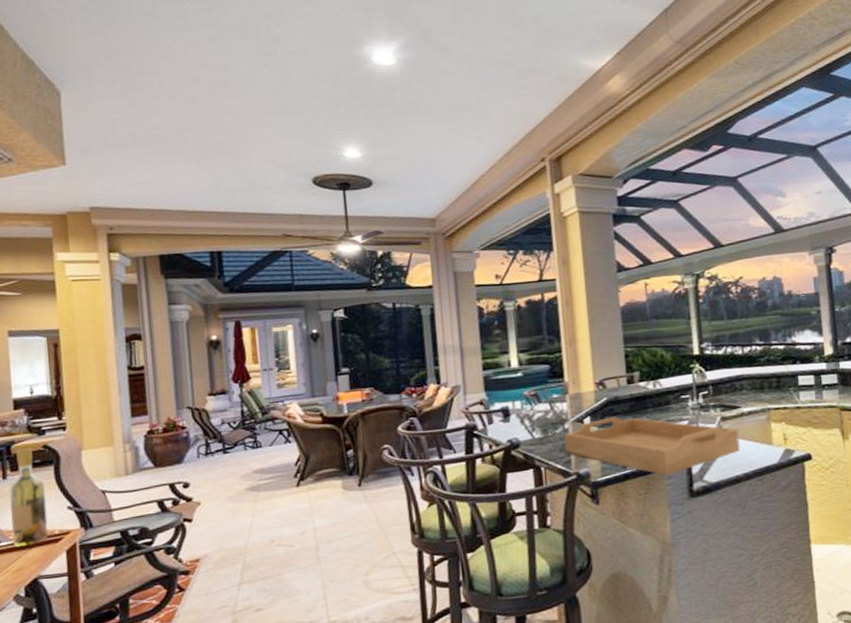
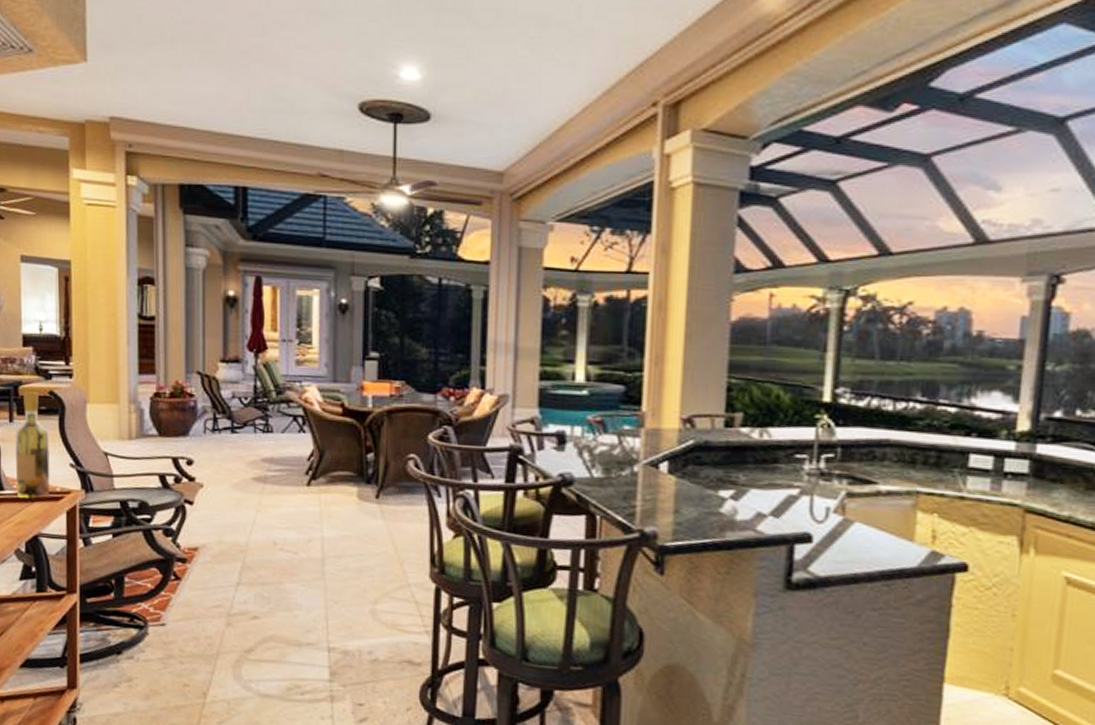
serving tray: present [564,416,741,476] -> none [630,466,868,557]

